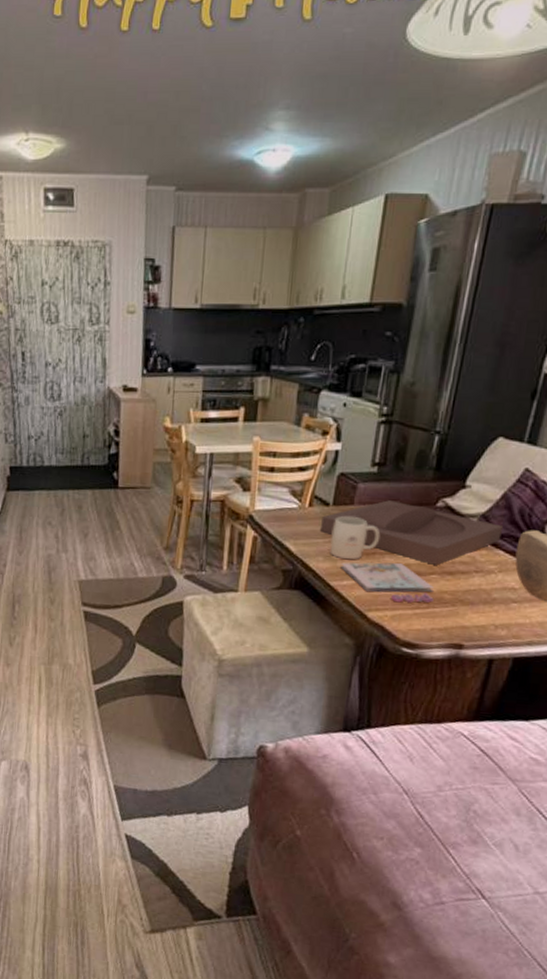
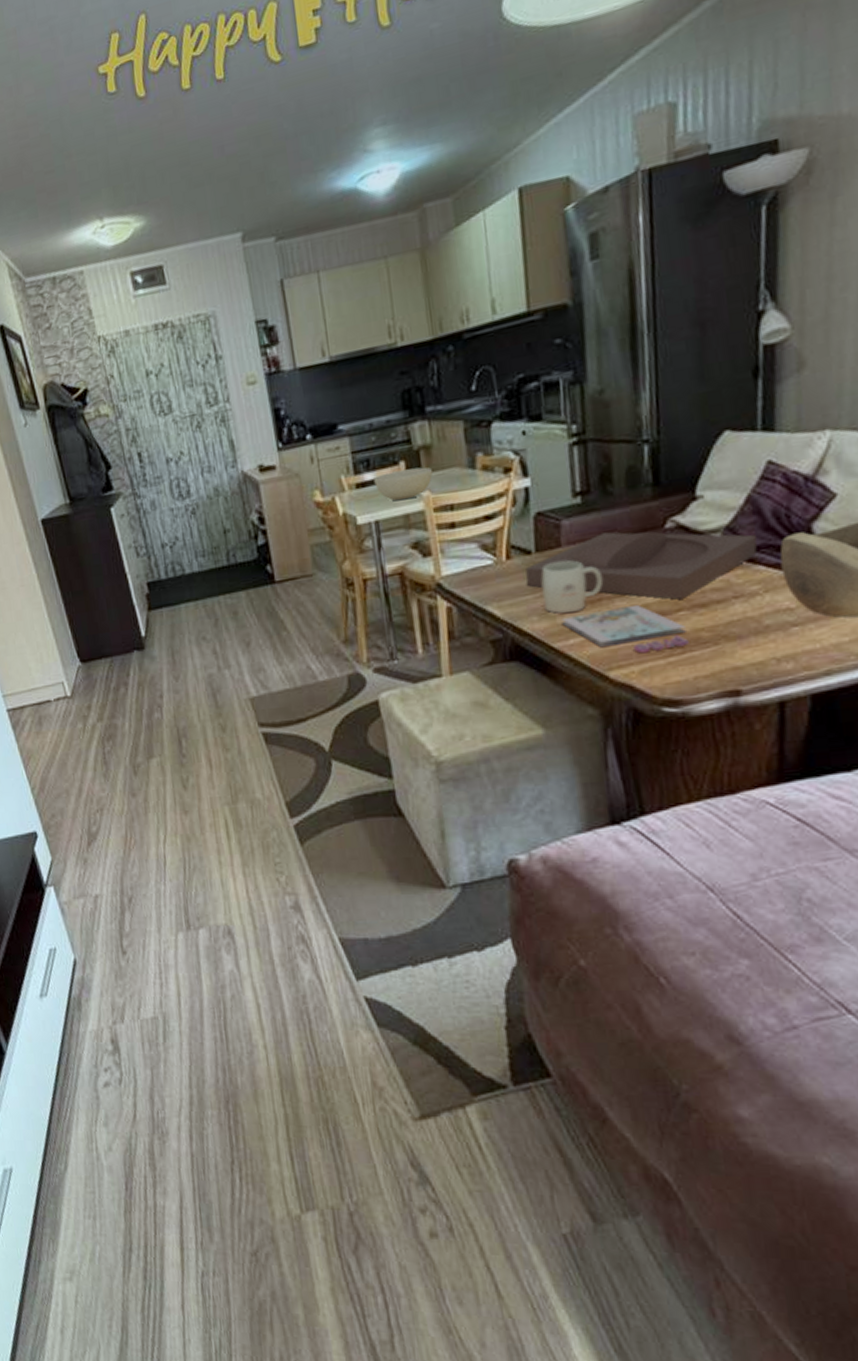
bowl: none [216,414,265,441] -> present [374,467,433,501]

